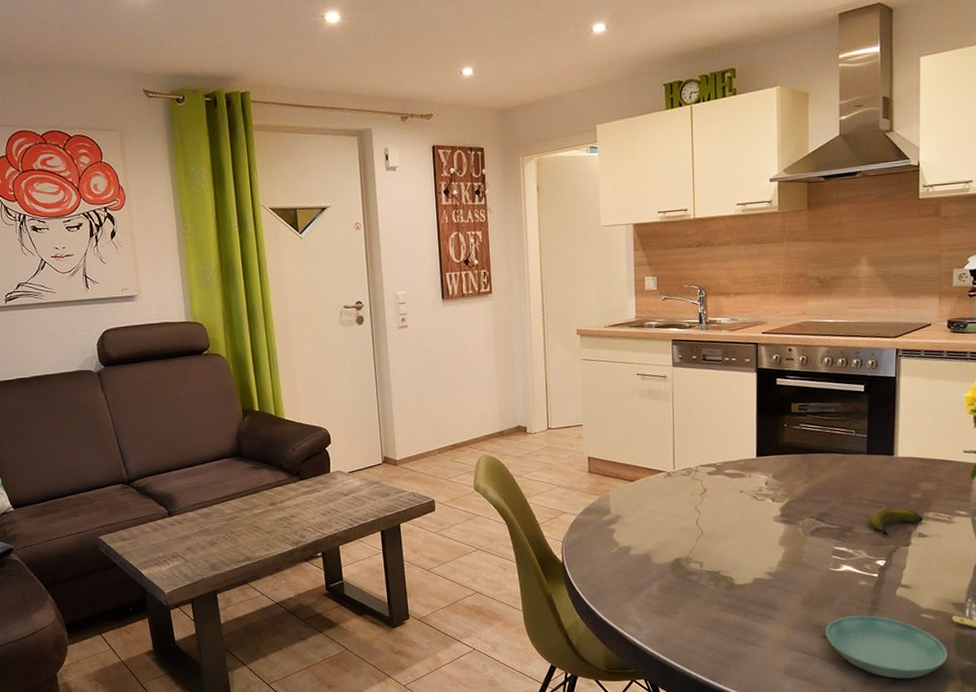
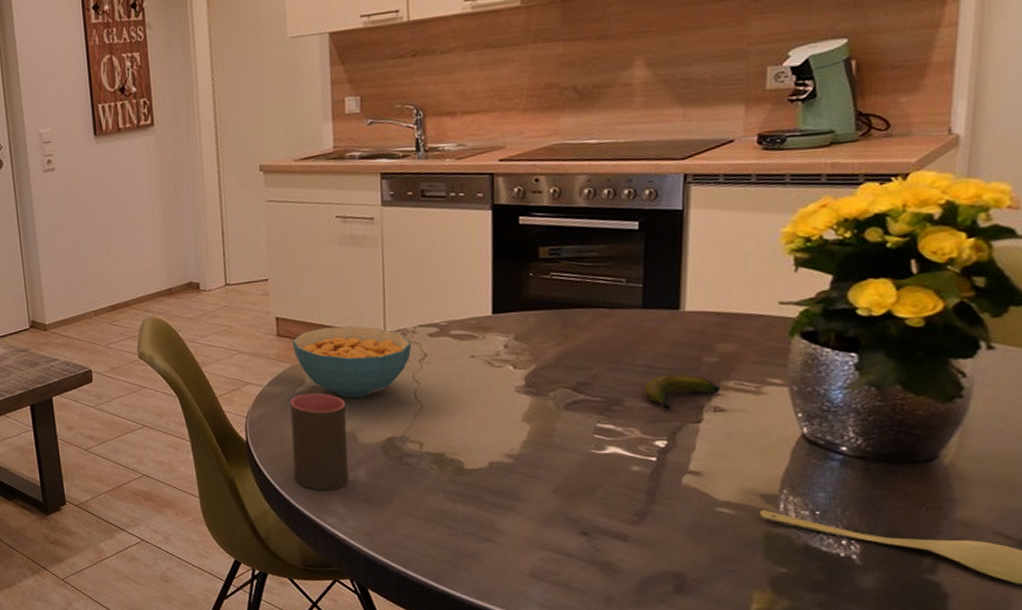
cup: none [598,521,644,604] -> present [290,393,349,491]
cereal bowl: none [600,465,695,525] -> present [291,326,412,398]
saucer: present [826,615,947,679] -> none [585,508,753,588]

